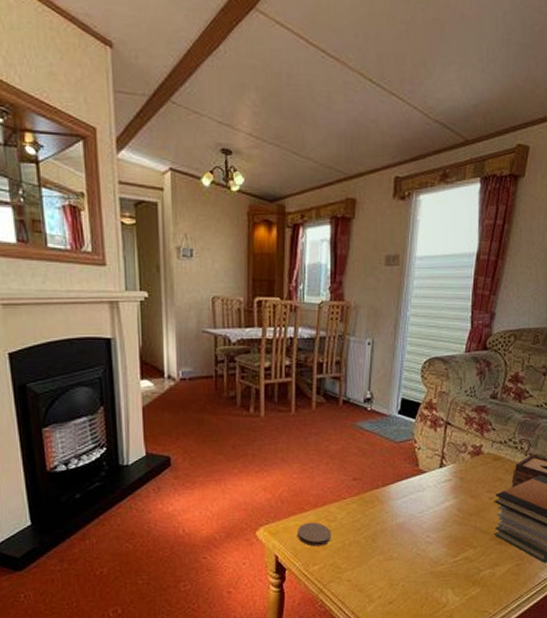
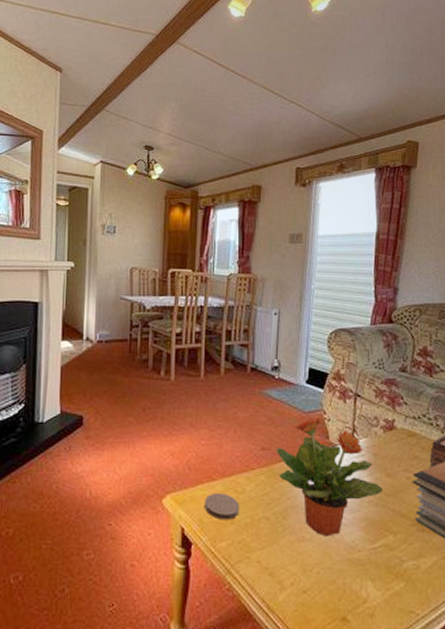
potted plant: none [367,446,467,555] -> present [276,417,383,537]

